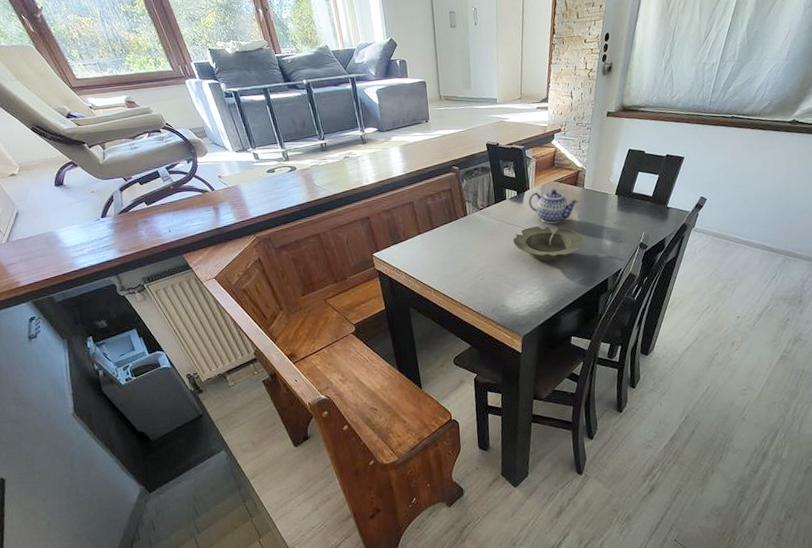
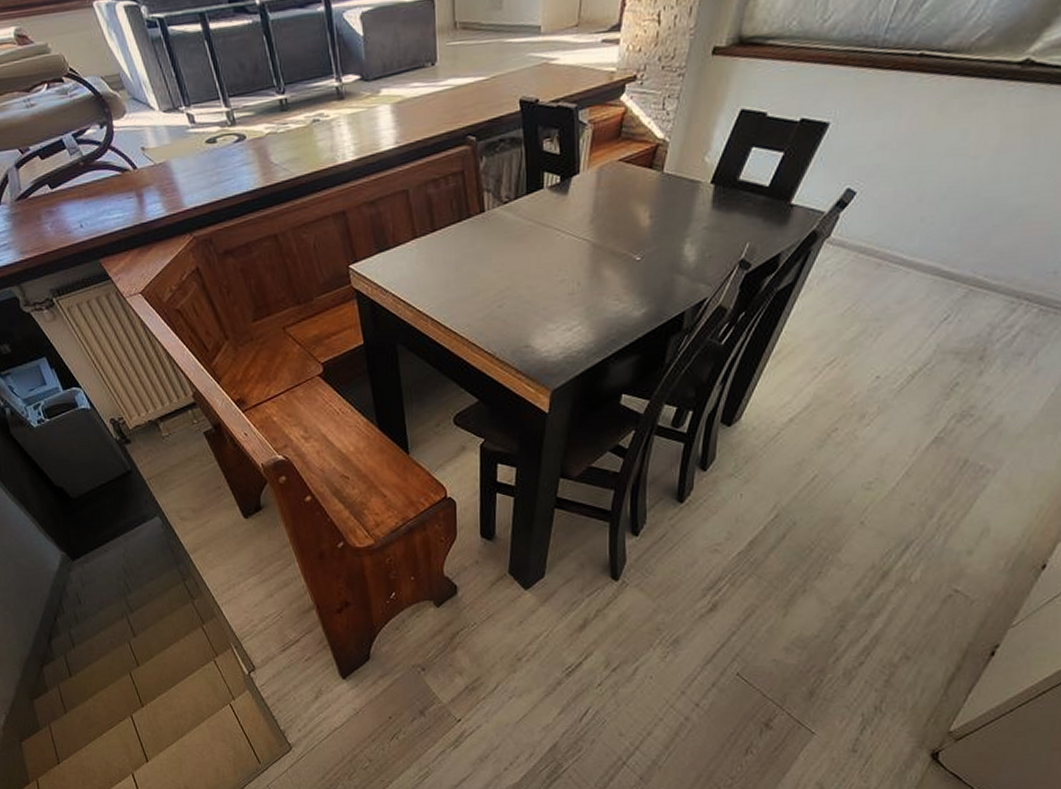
bowl: present [513,225,585,262] -> none [548,229,655,285]
teapot: present [528,189,579,224] -> none [576,173,654,228]

